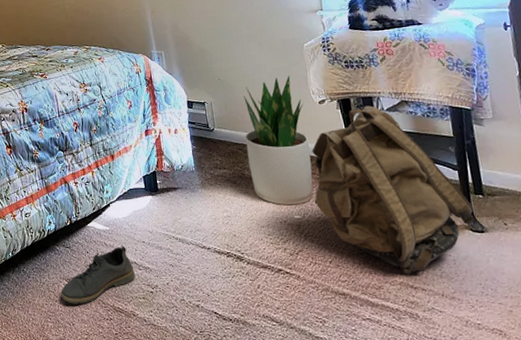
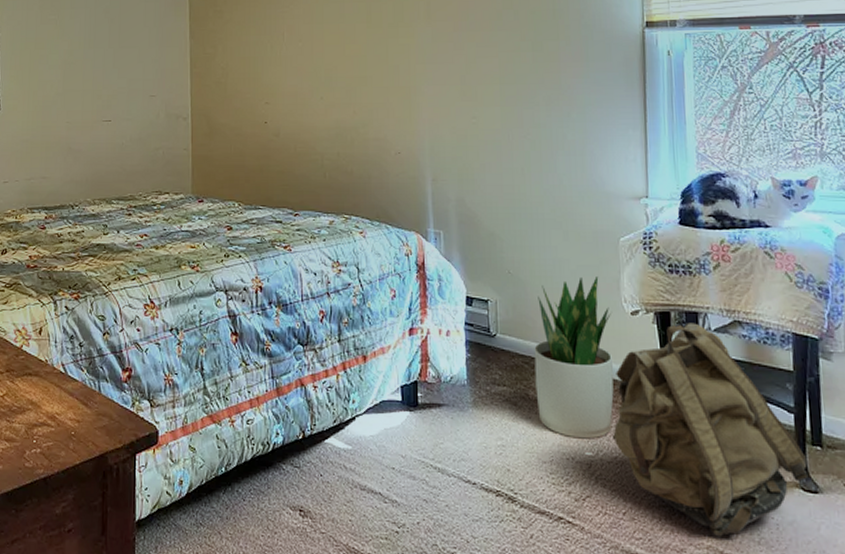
shoe: present [61,245,135,304] -> none [282,469,378,539]

